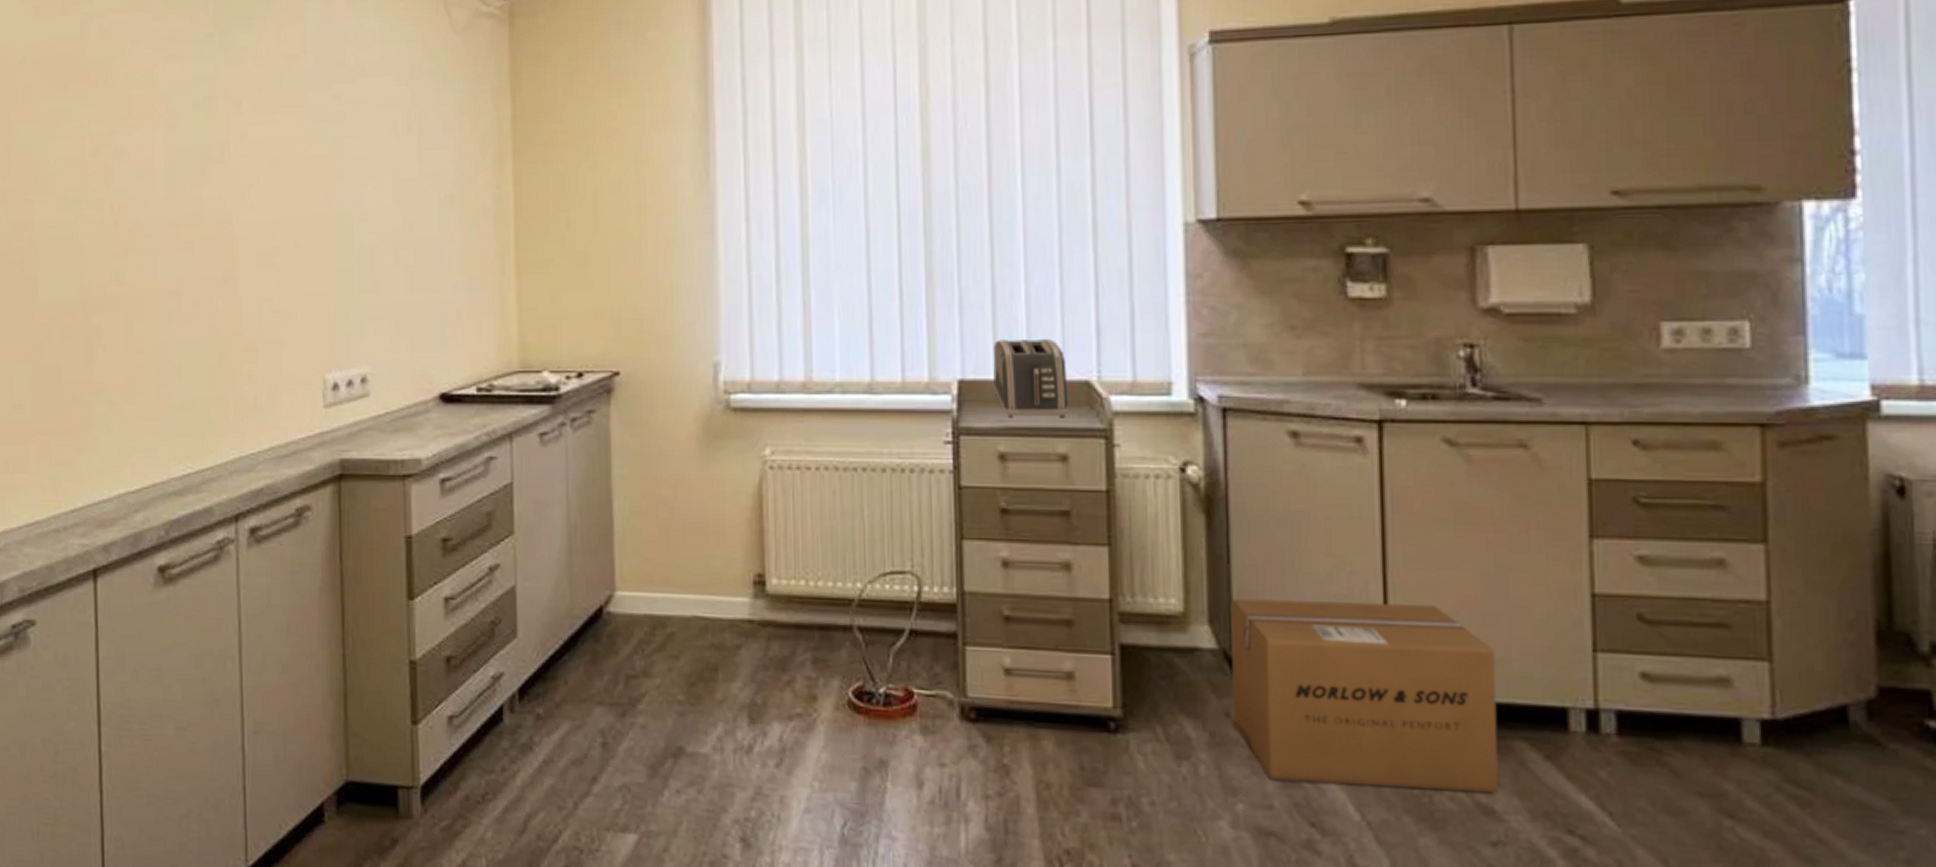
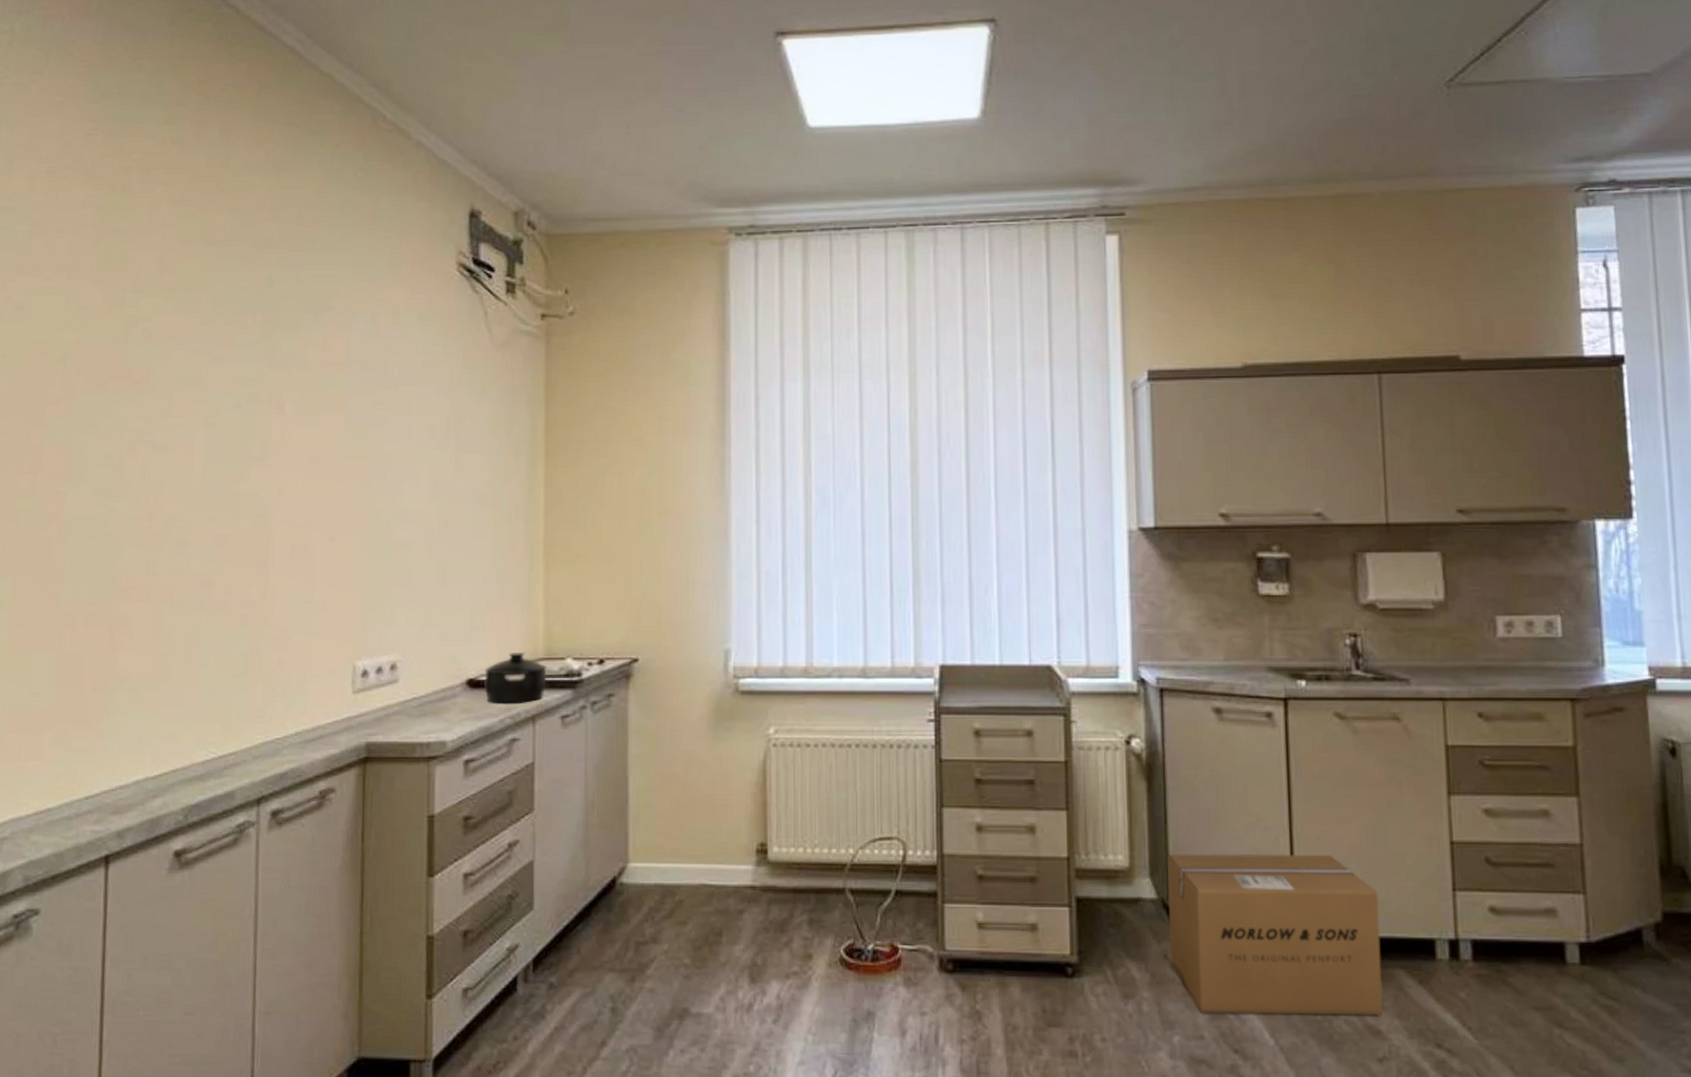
saucepan: none [457,364,523,419] -> present [484,651,547,703]
toaster: present [993,338,1069,418] -> none [970,628,1034,699]

